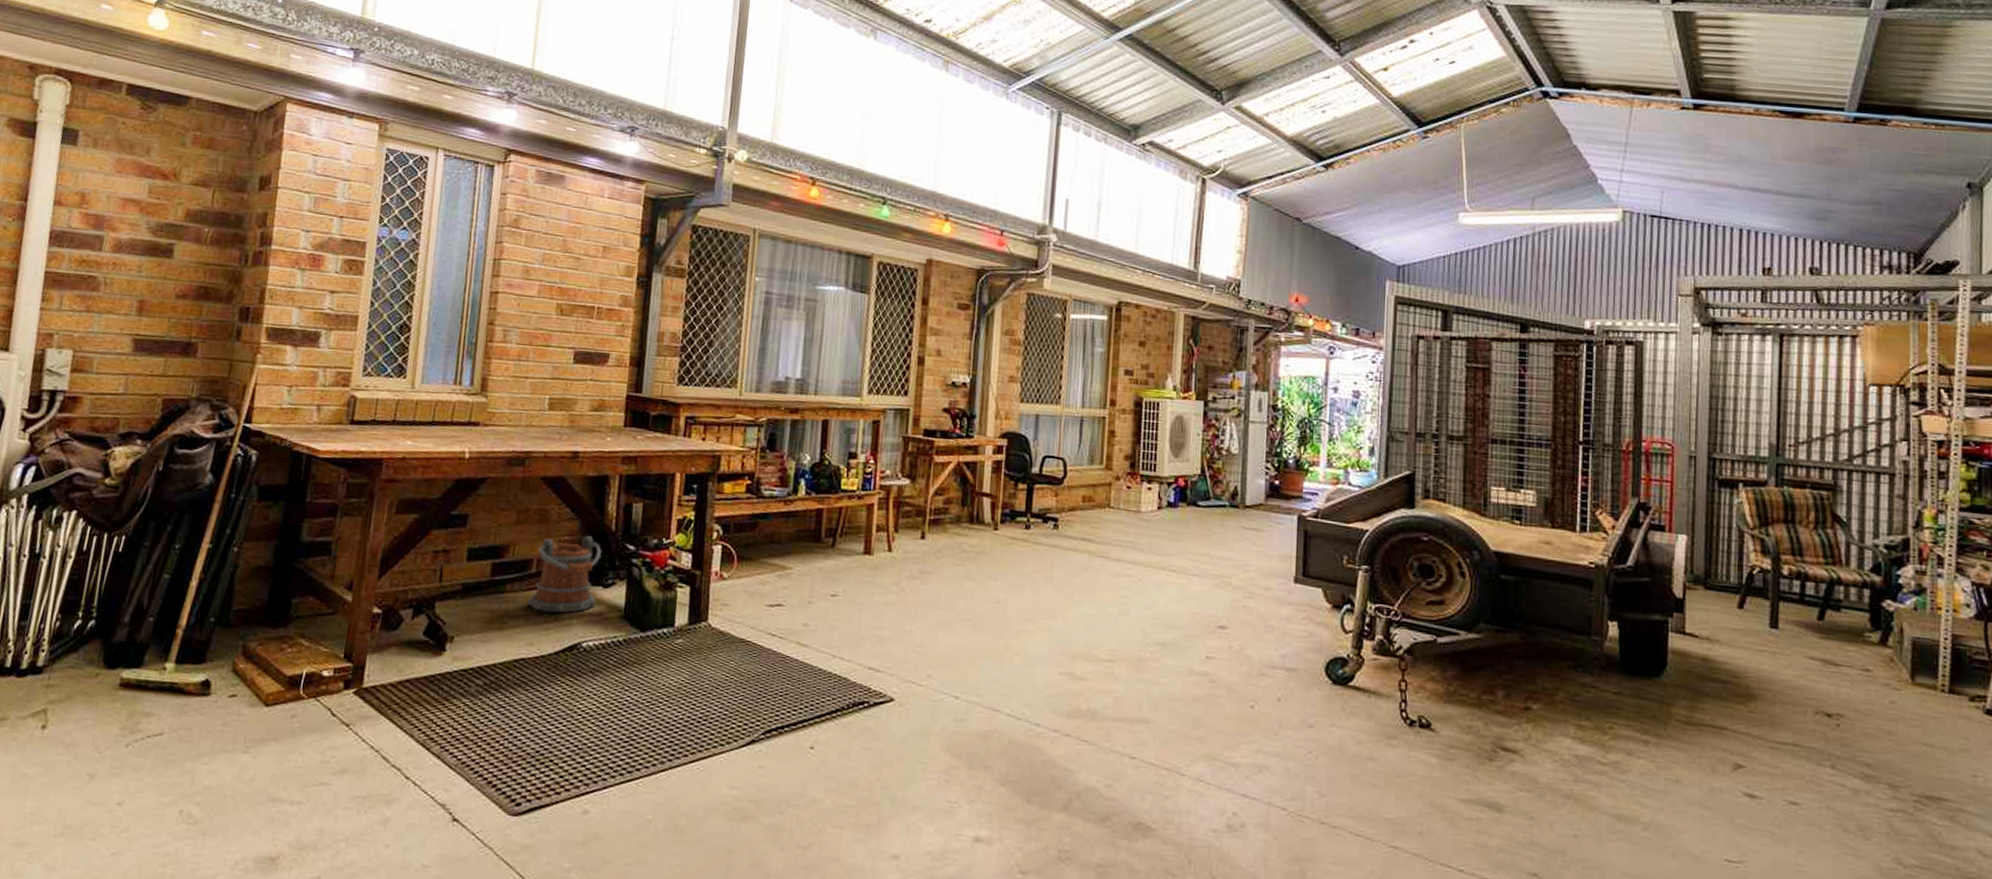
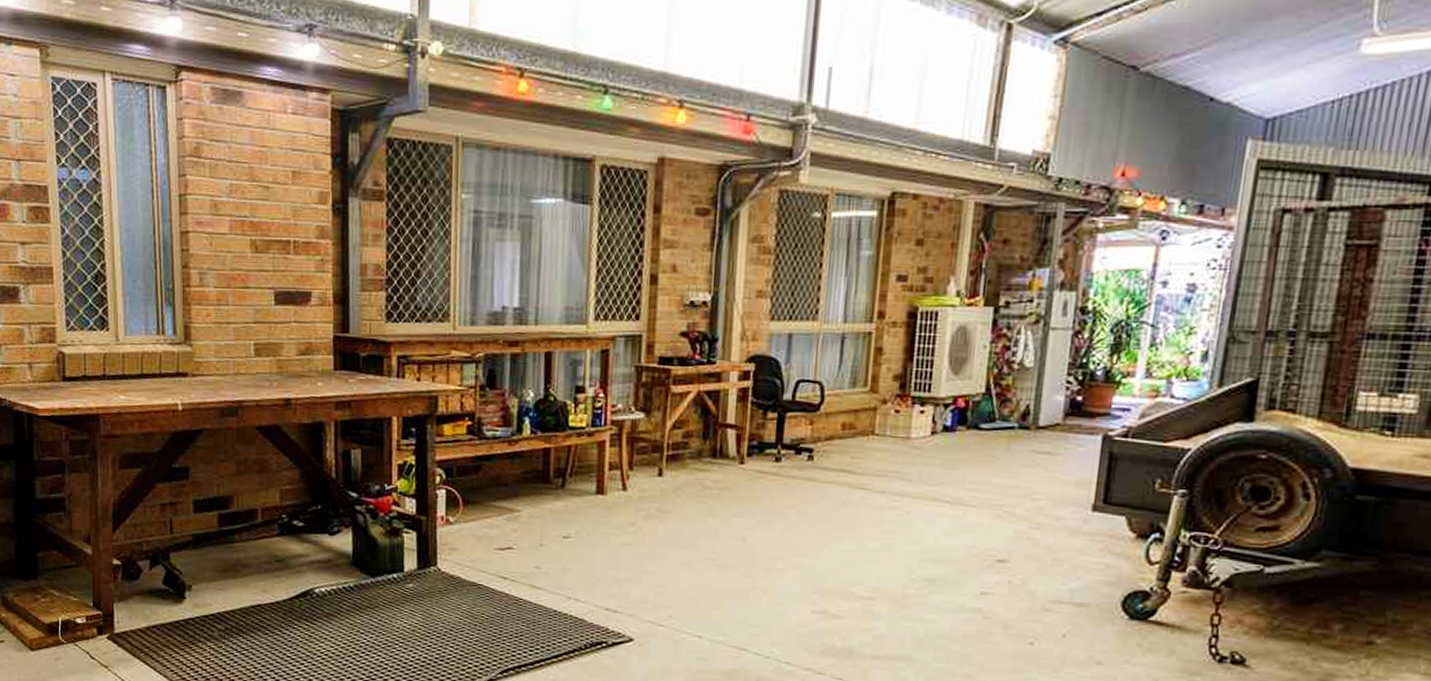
bucket: present [527,536,601,613] -> none [257,484,324,561]

